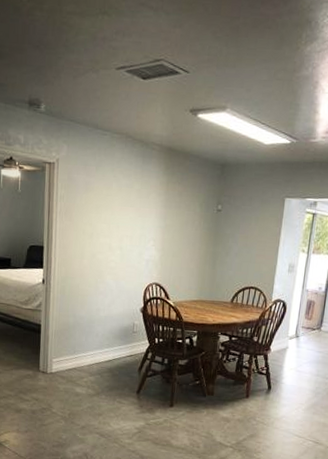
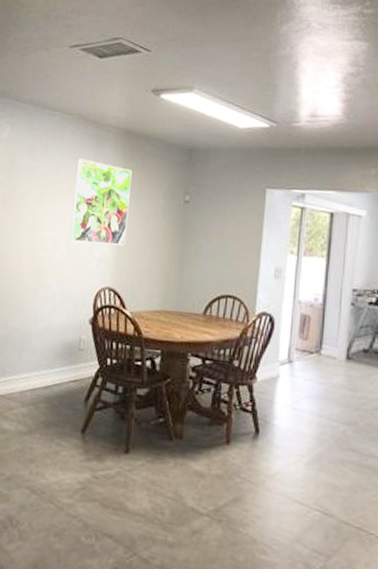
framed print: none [122,174,173,249] -> present [69,158,132,246]

